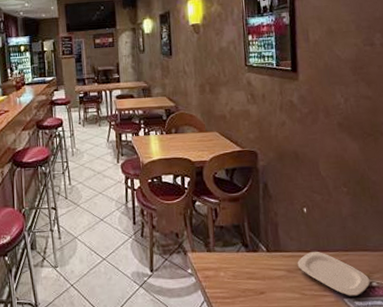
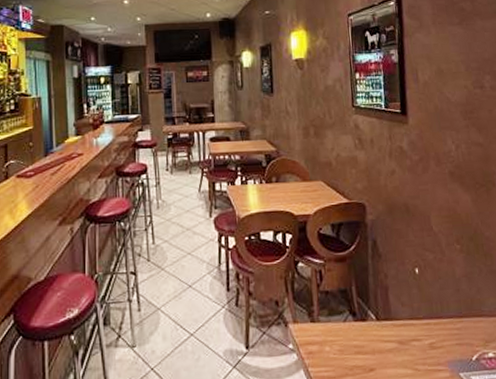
plate: present [297,251,371,296] -> none [409,318,487,370]

